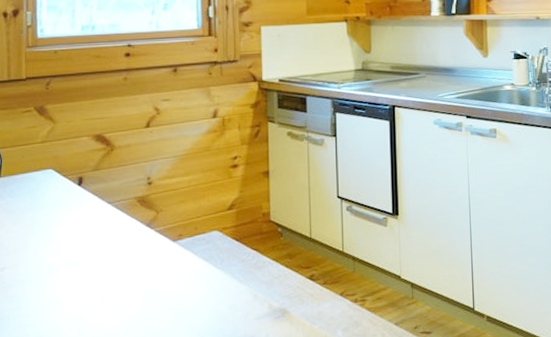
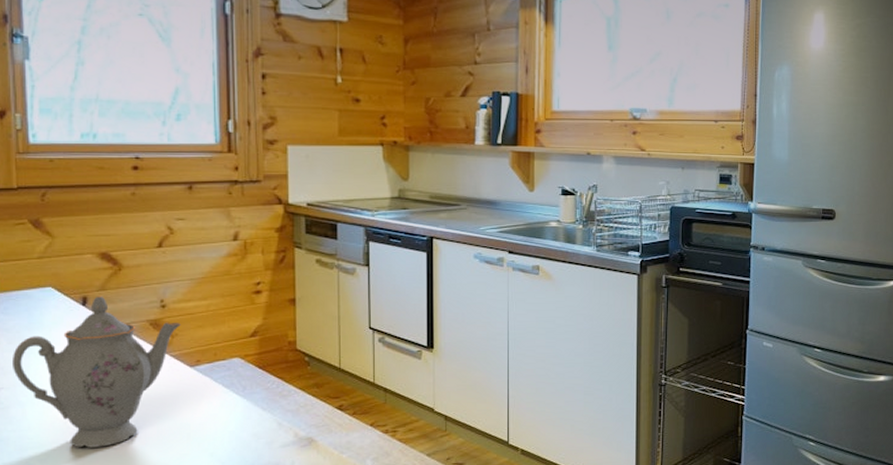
teapot: none [15,175,165,325] -> present [13,296,181,448]

